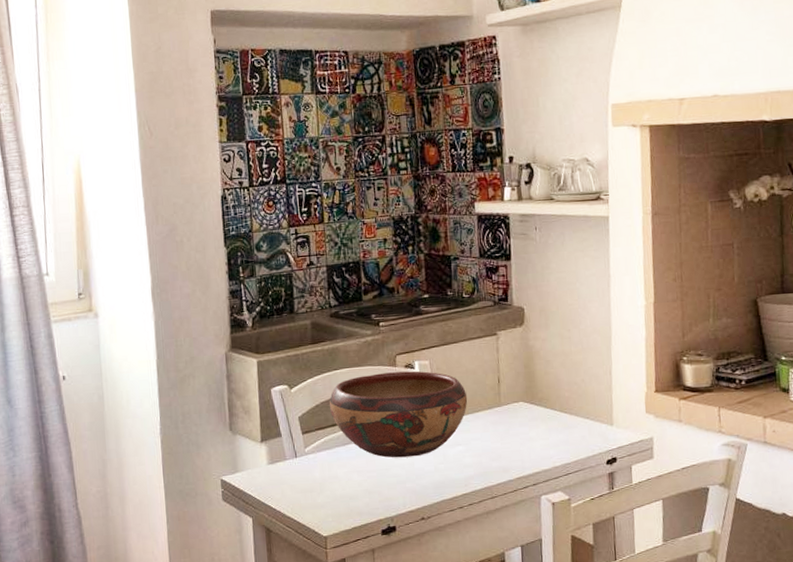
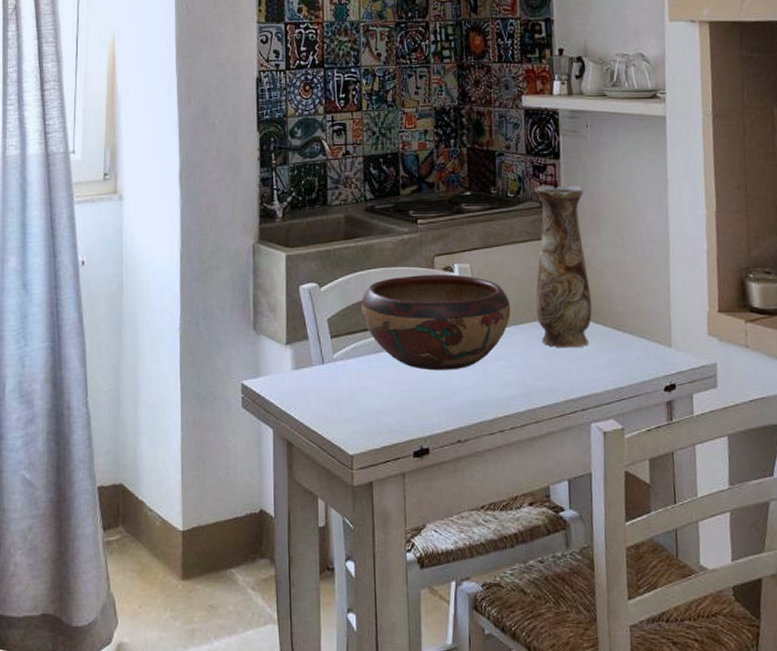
vase: none [487,285,542,432] -> present [534,185,592,348]

